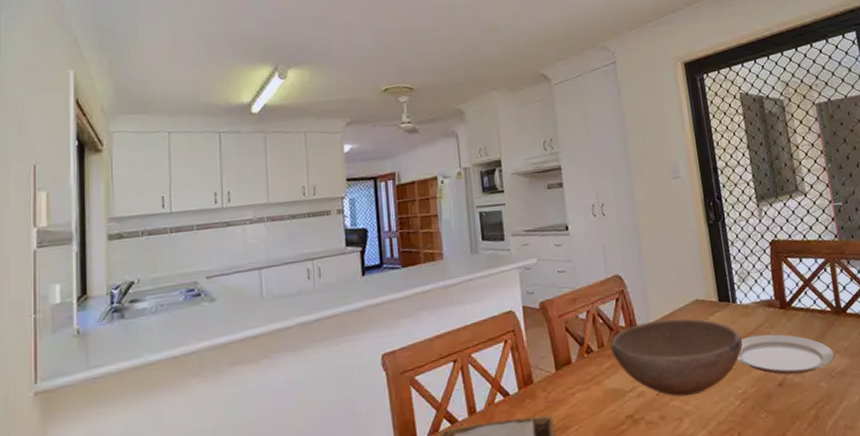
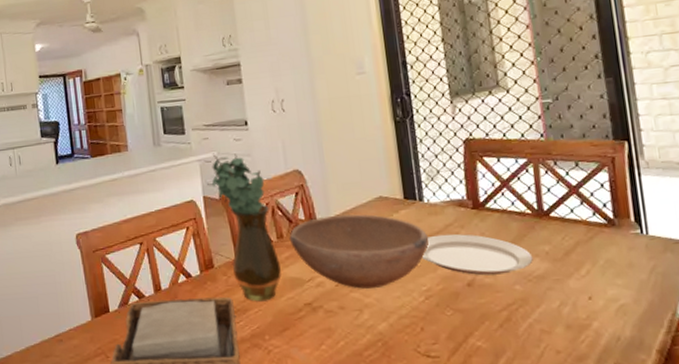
vase: none [531,259,603,418] -> present [211,153,281,302]

